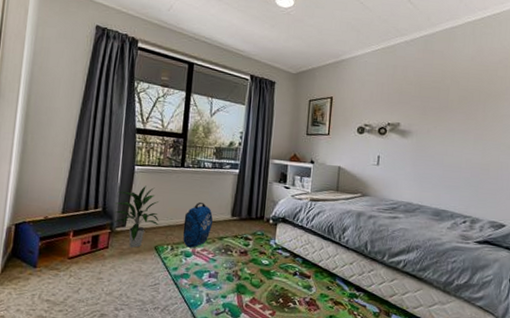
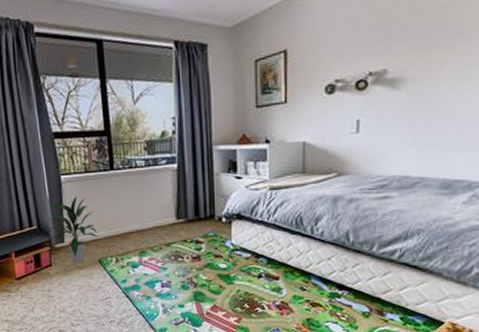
backpack: present [183,201,213,248] -> none [124,206,156,258]

